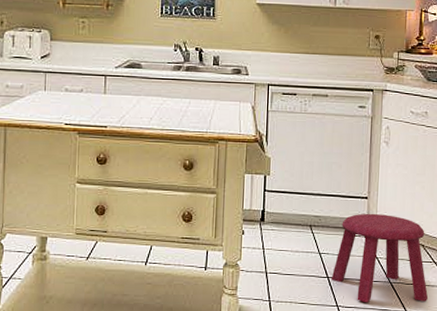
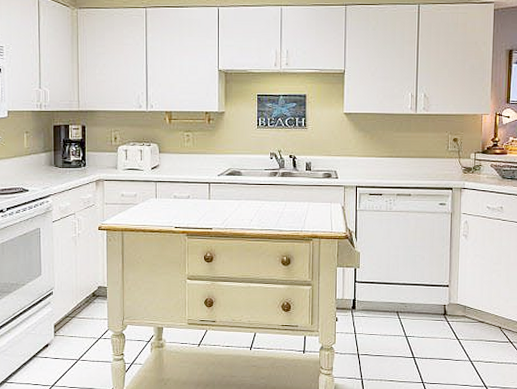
stool: present [331,213,429,303] -> none [417,299,506,380]

